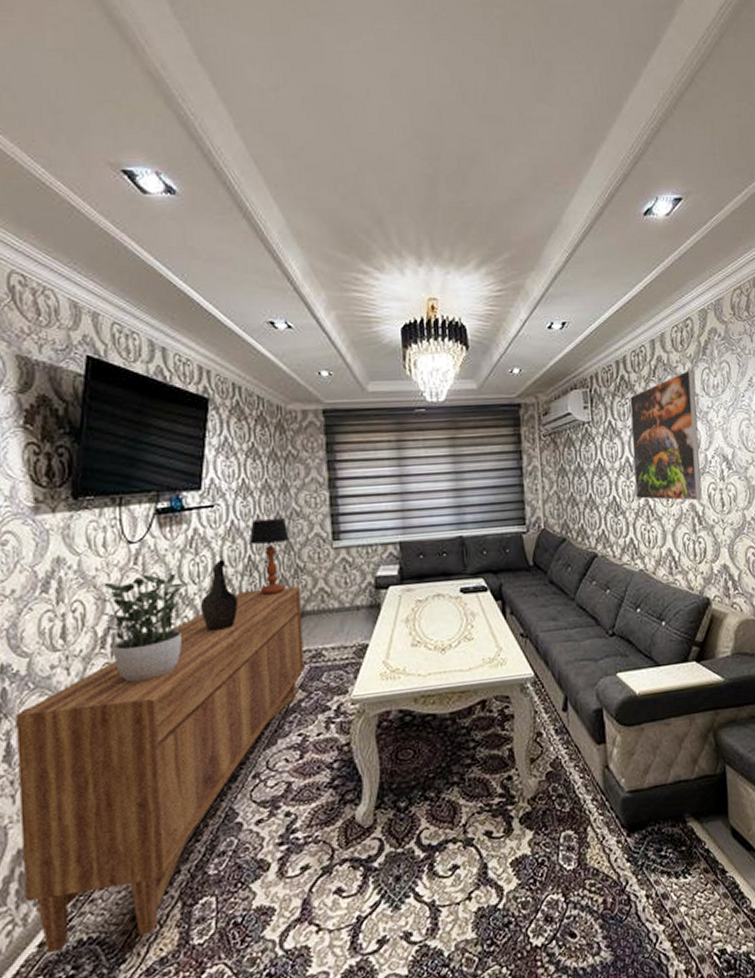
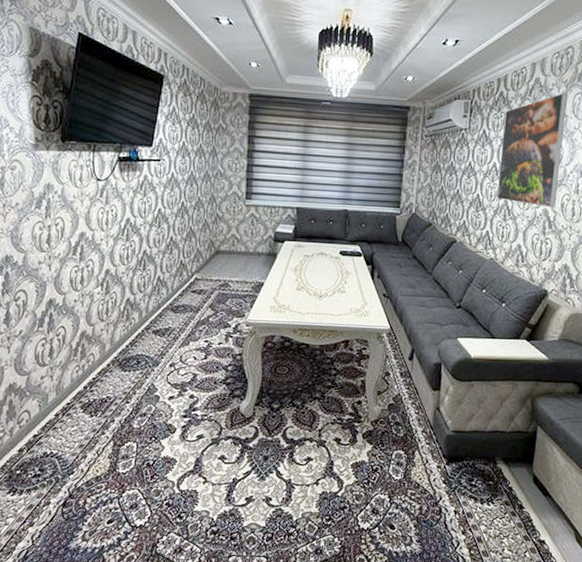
sideboard: present [16,587,305,954] -> none [12,229,217,459]
potted plant: present [95,569,186,683] -> none [71,203,135,283]
decorative vase: present [199,558,239,632] -> none [143,201,172,256]
table lamp: present [249,519,290,595] -> none [184,176,214,234]

